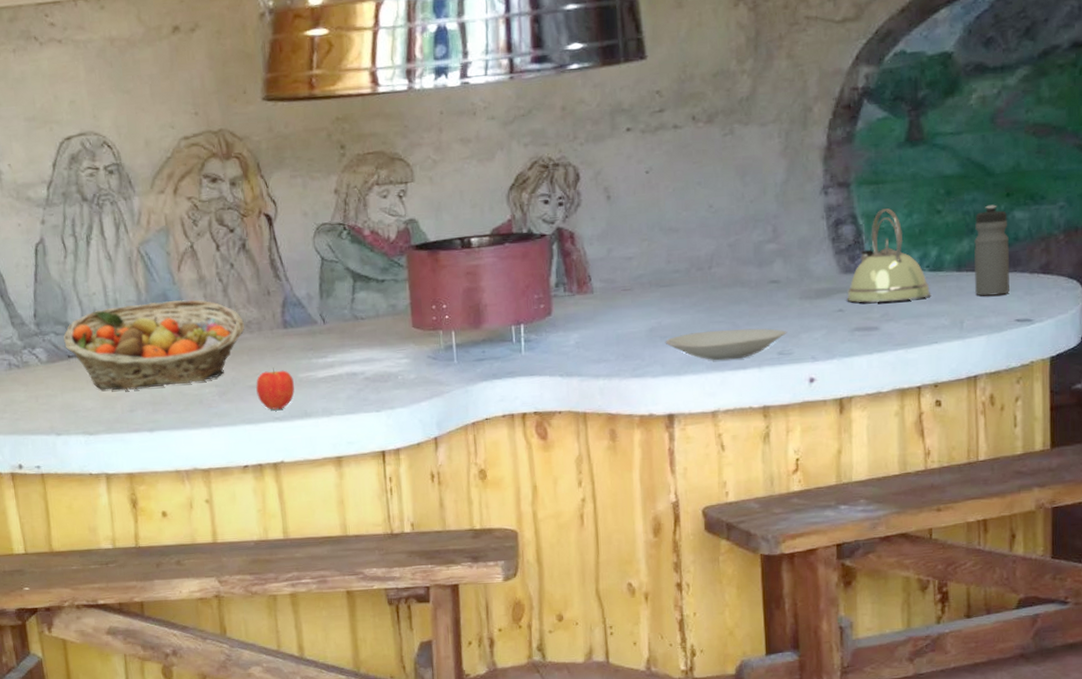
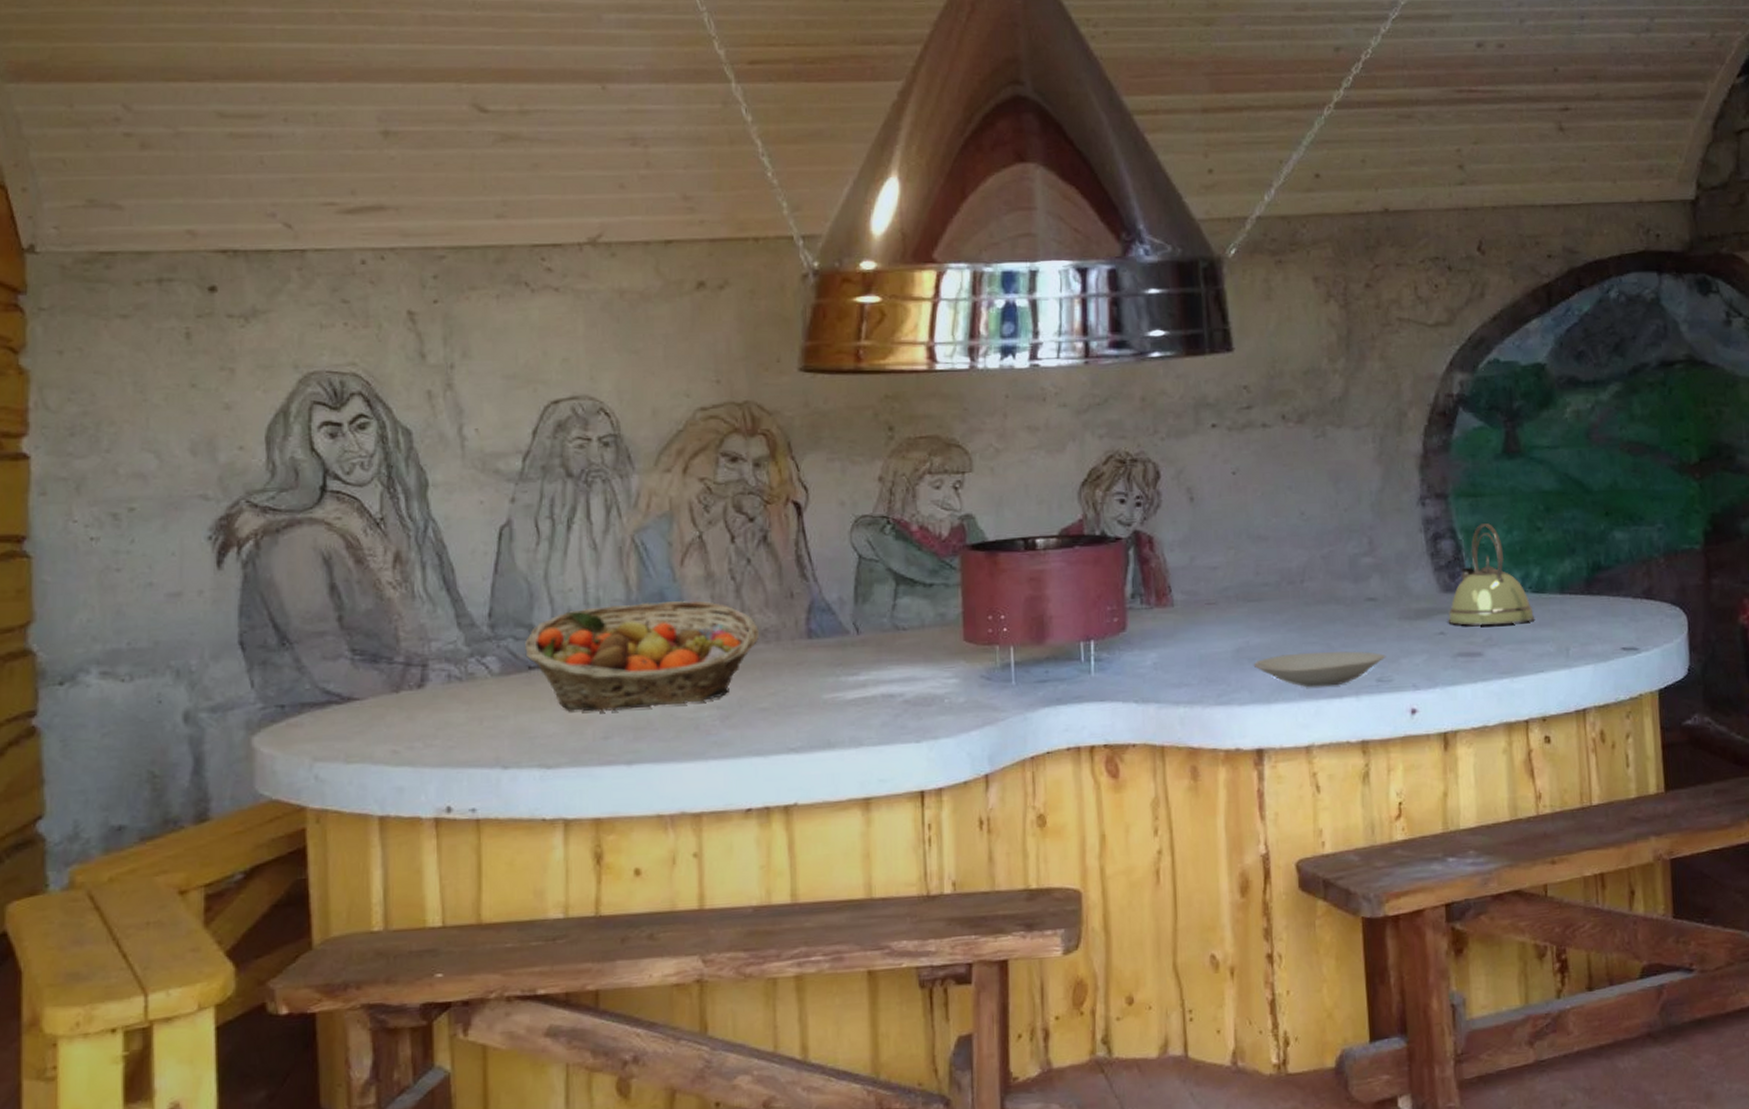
apple: present [255,367,295,410] -> none [767,686,816,739]
water bottle: present [974,205,1009,297] -> none [1575,524,1614,622]

